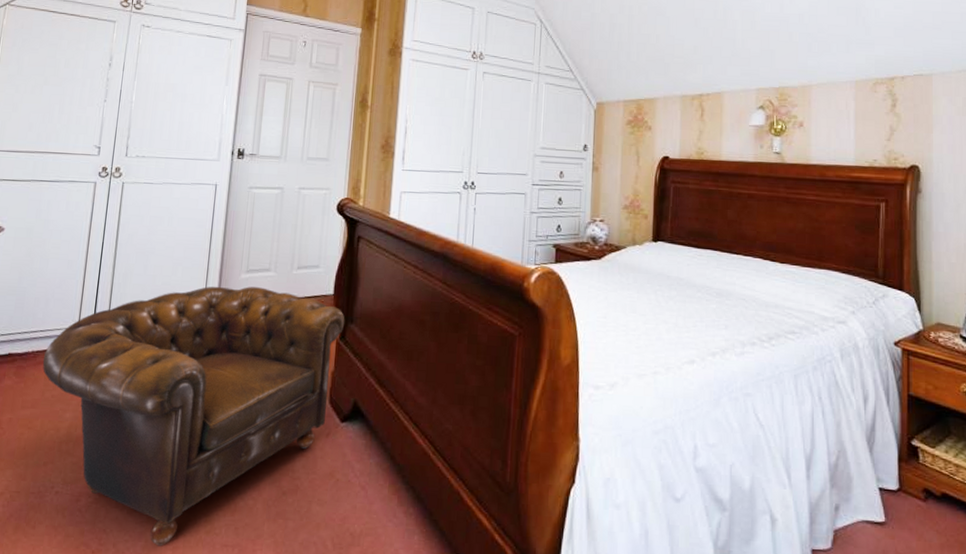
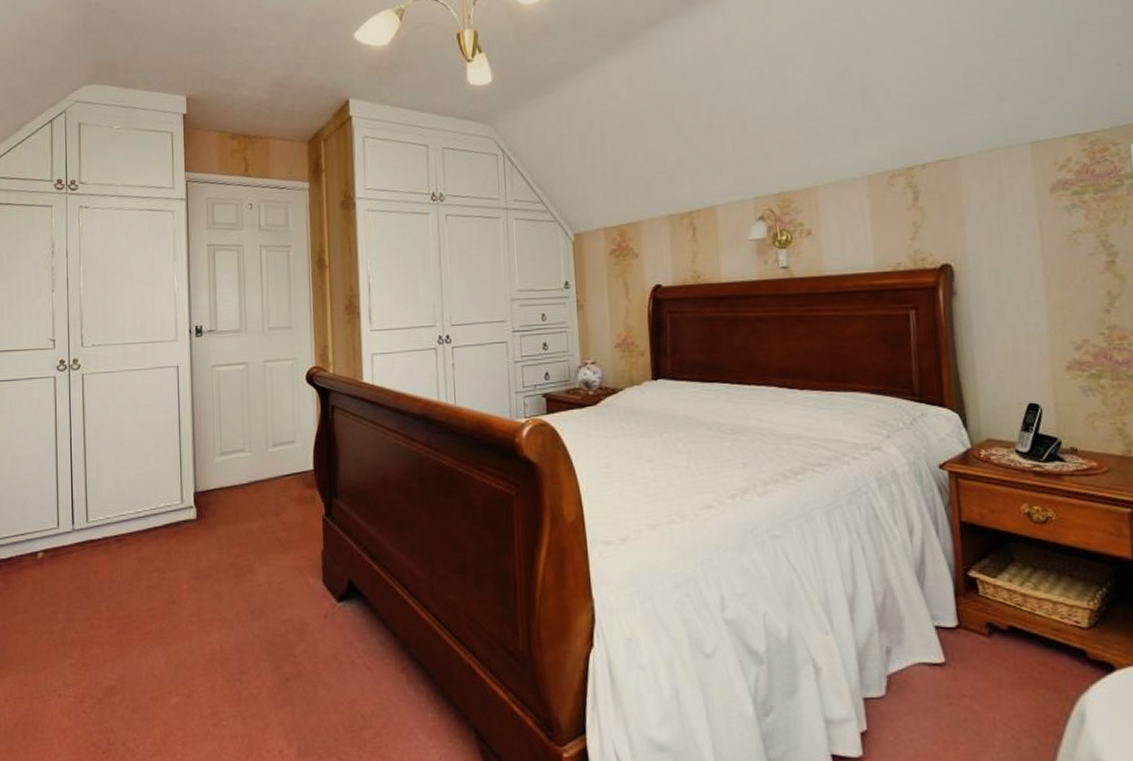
armchair: present [42,286,345,546] -> none [27,469,329,742]

